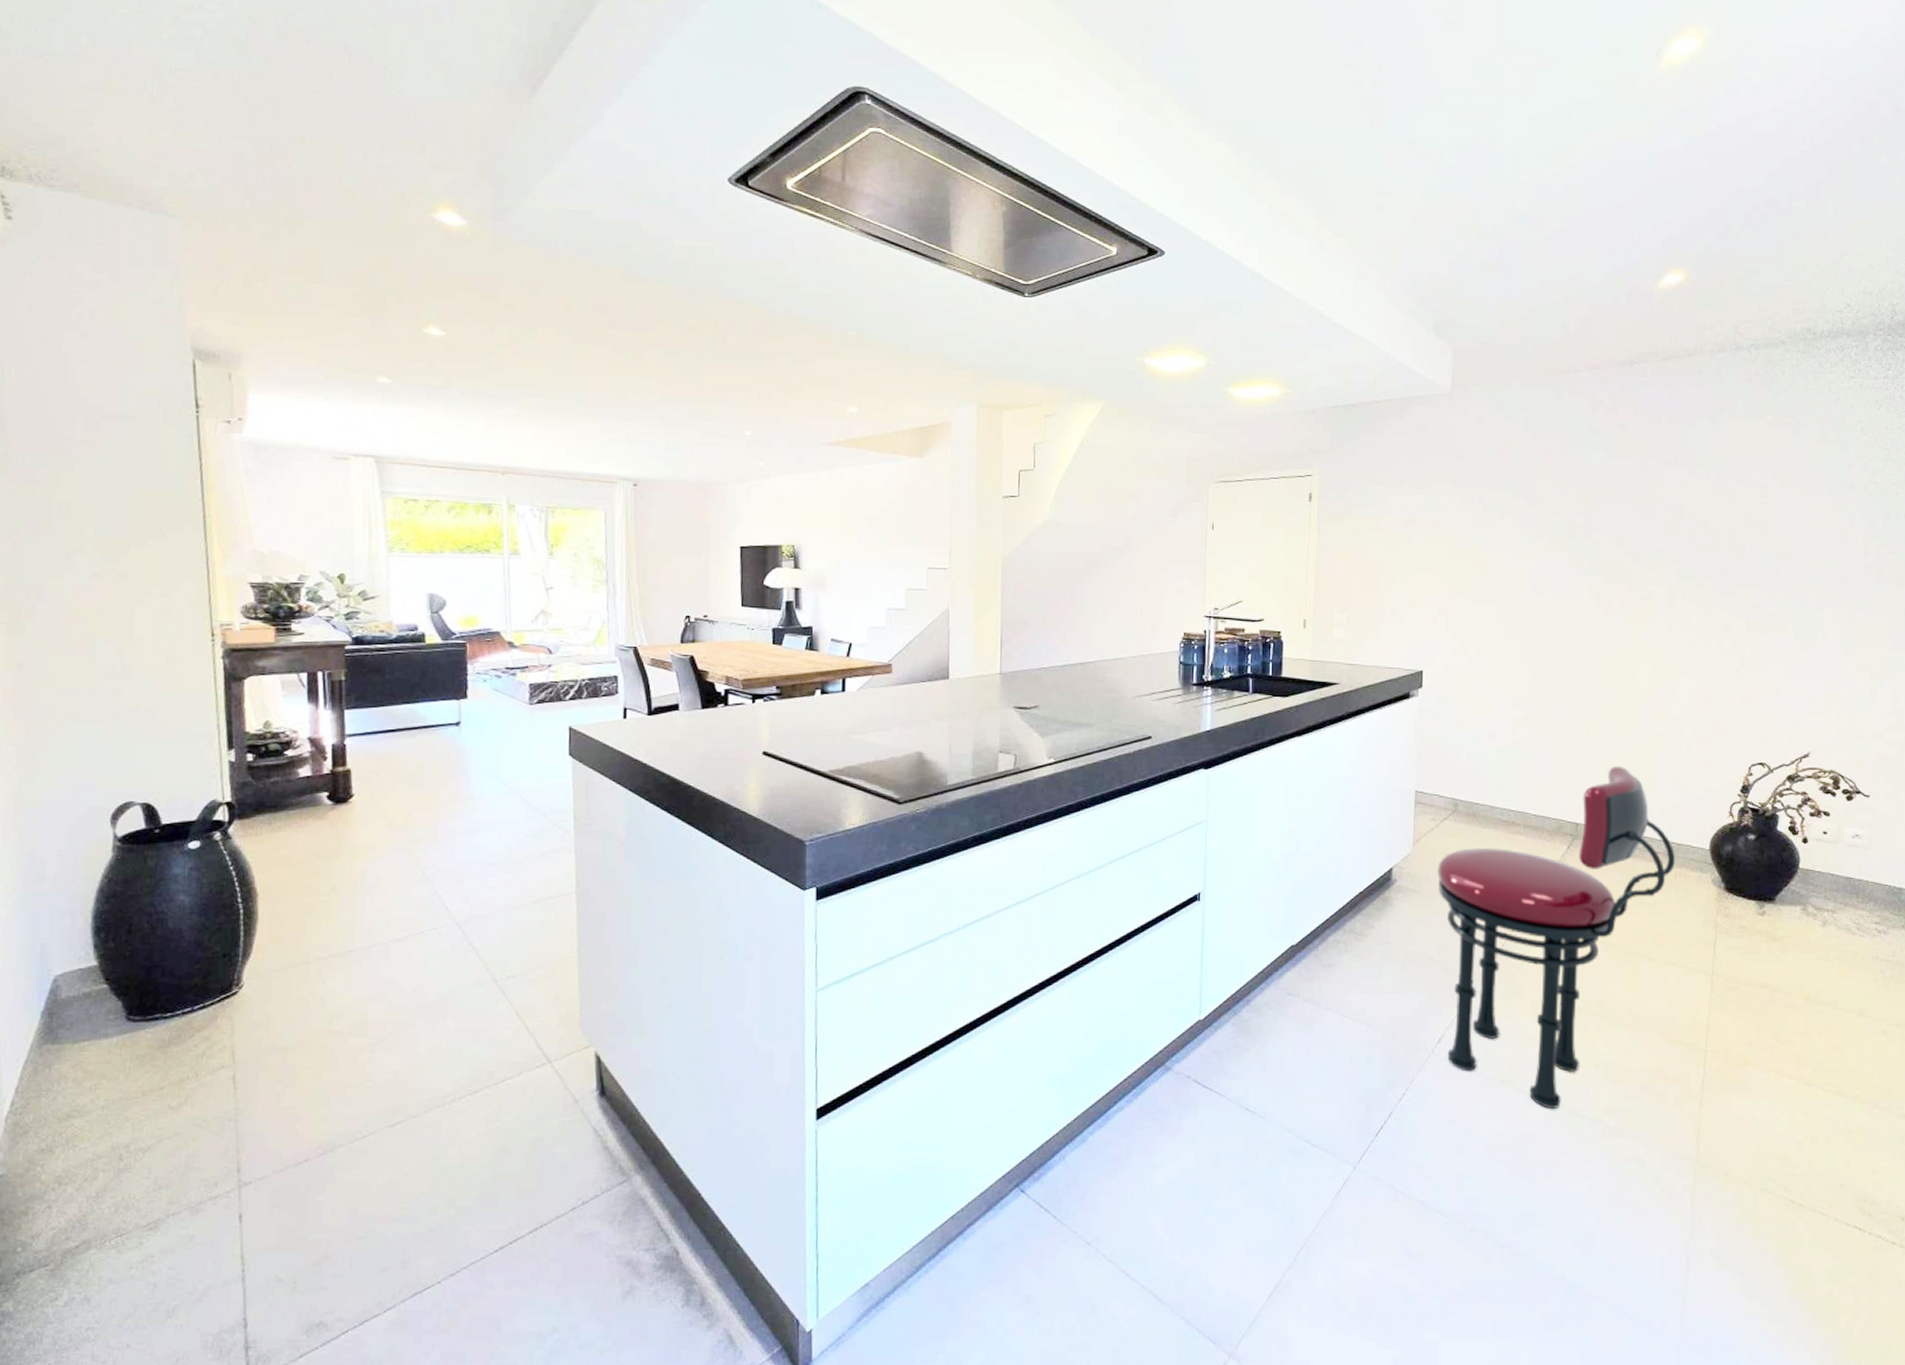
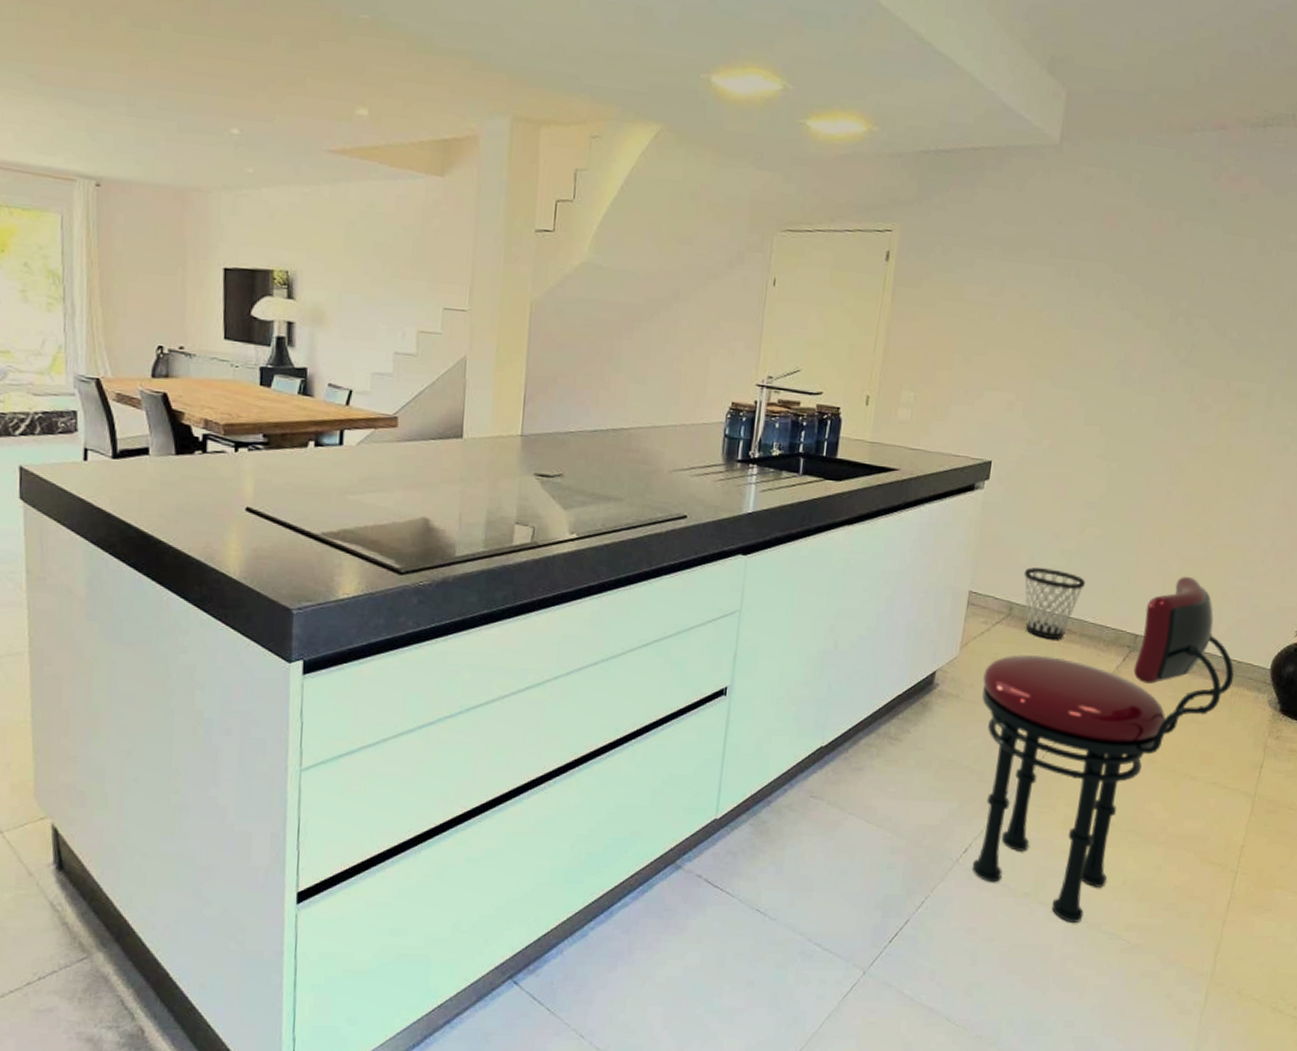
wastebasket: none [1464,765,1522,832] -> present [1023,567,1085,640]

